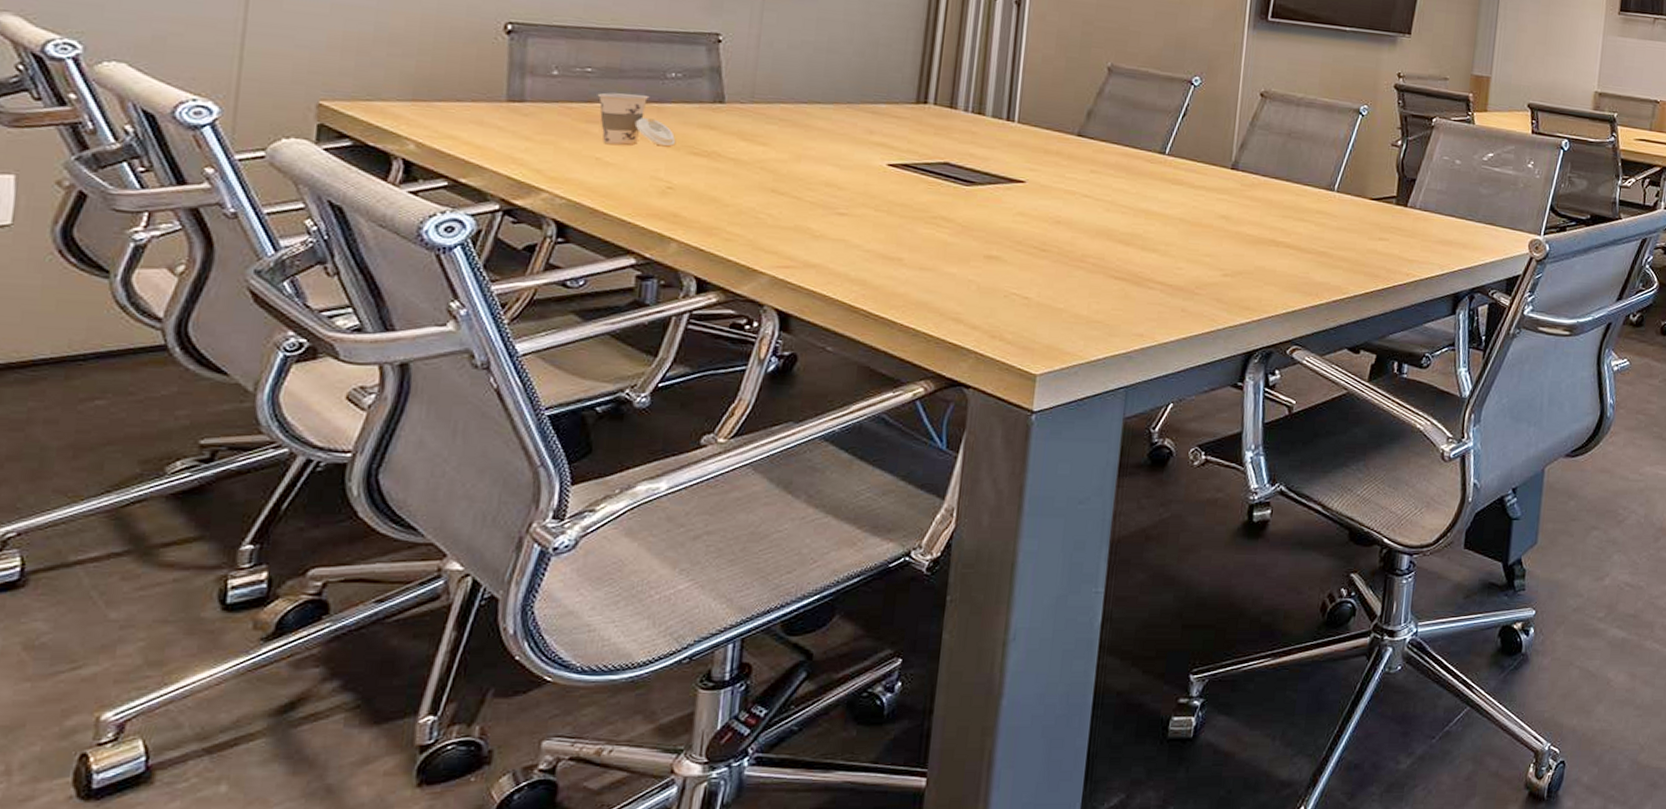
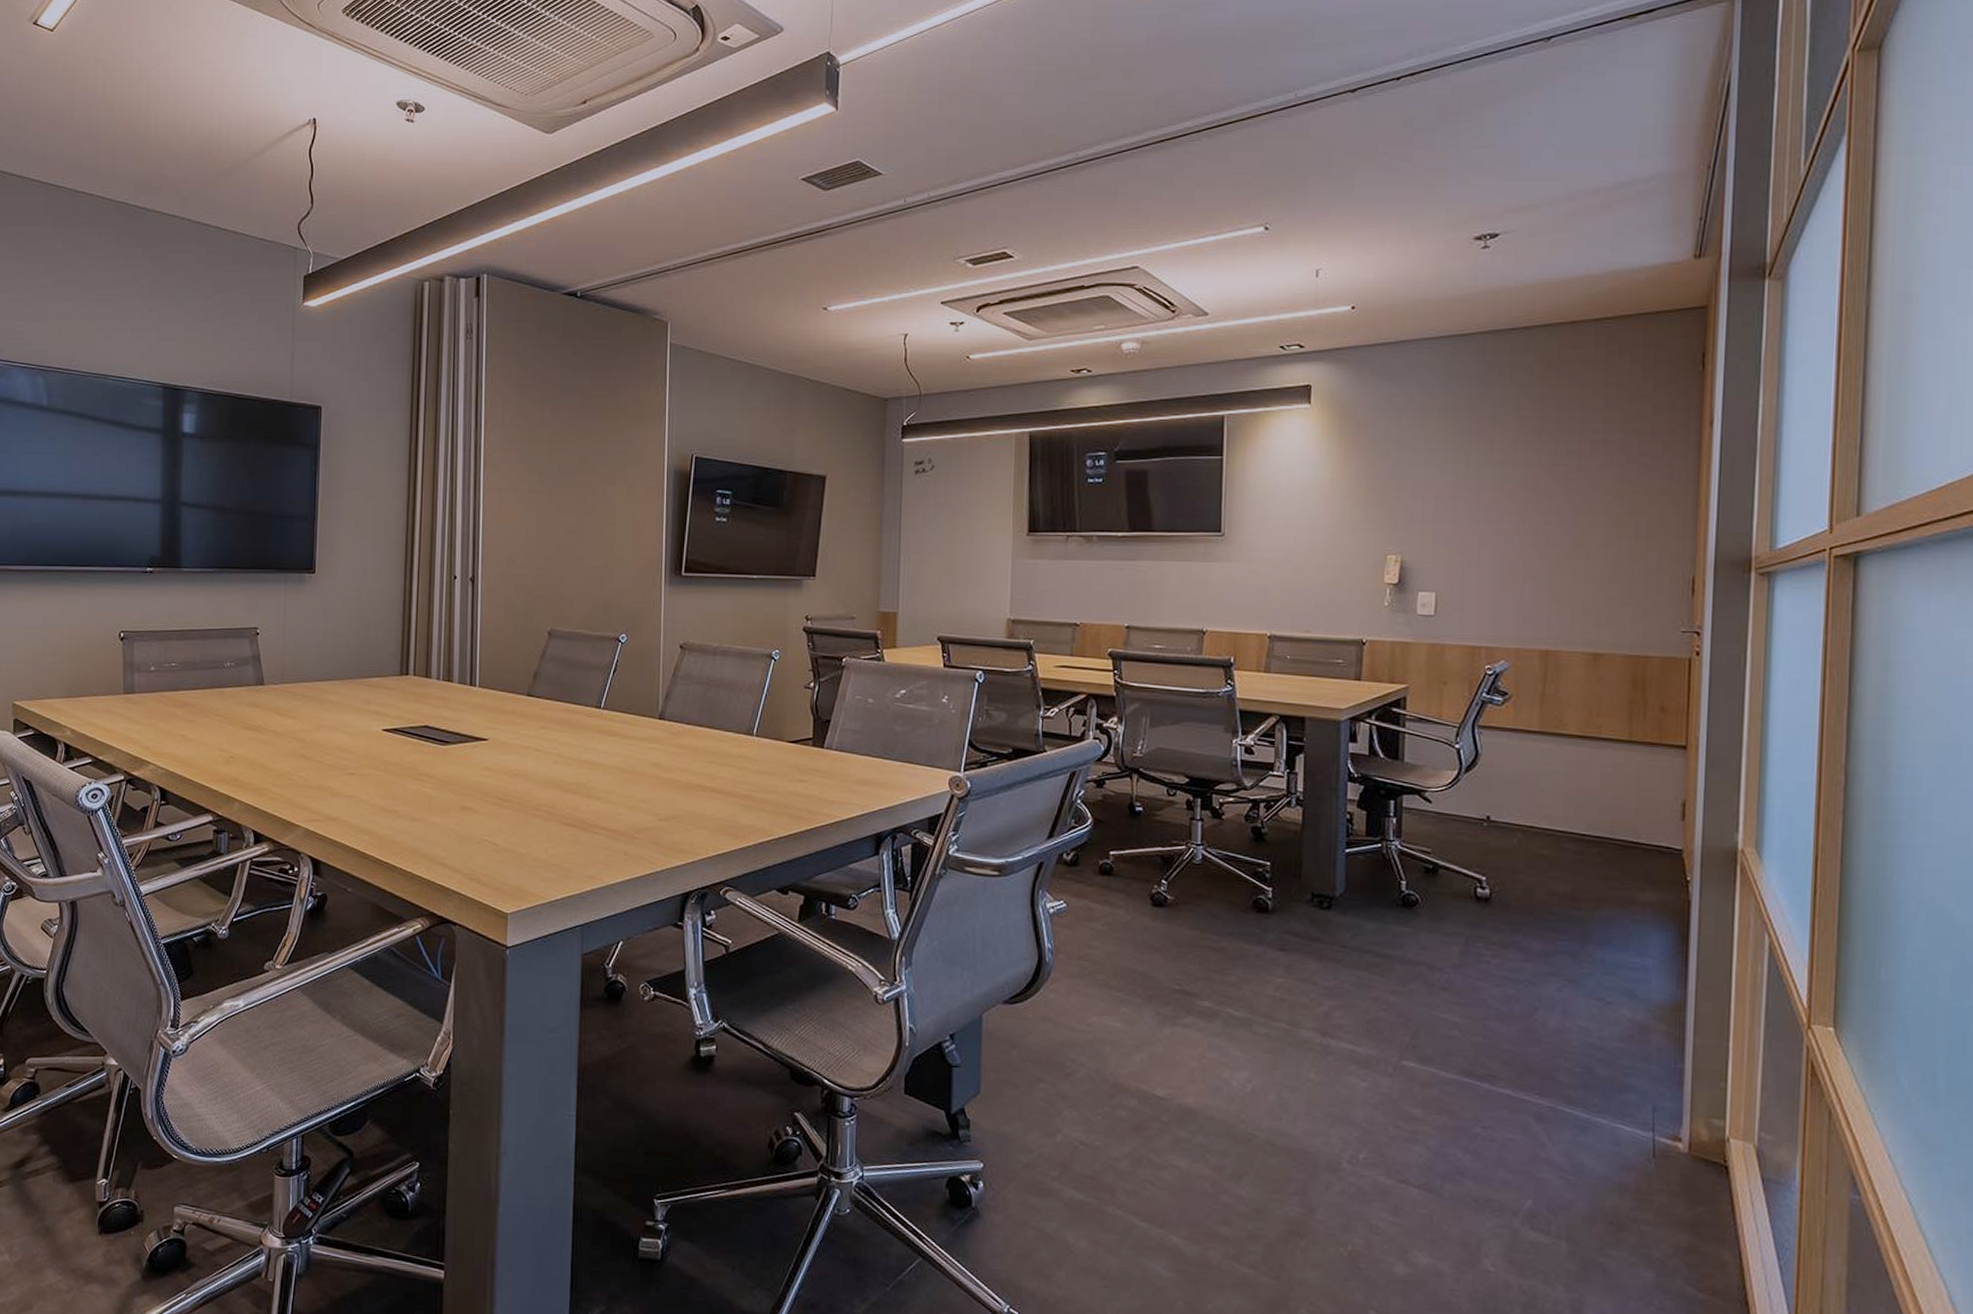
cup: present [597,92,676,148] -> none [180,681,233,725]

